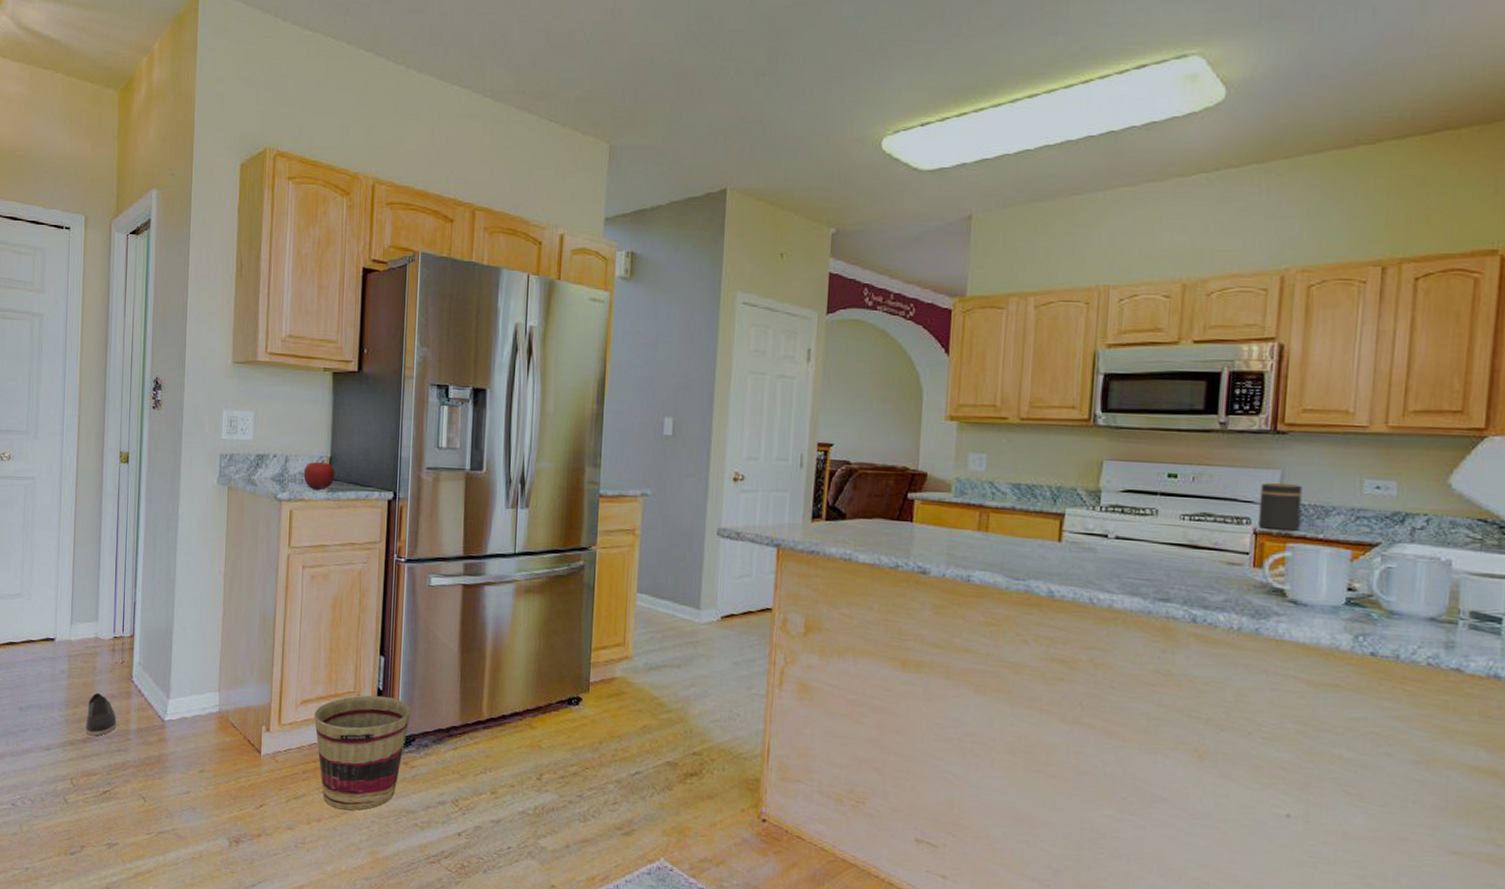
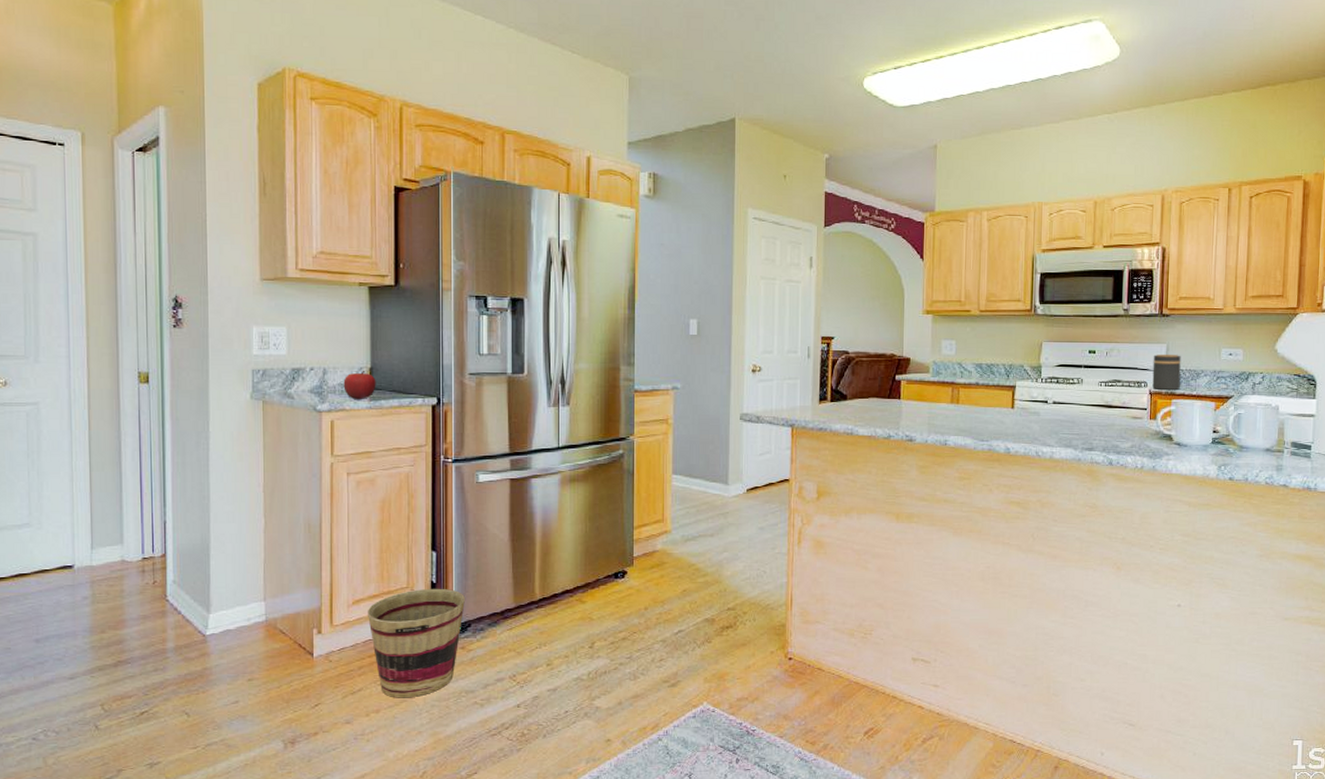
shoe: present [85,692,117,736] -> none [115,615,152,659]

